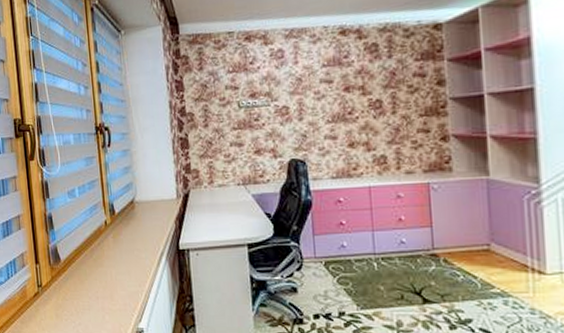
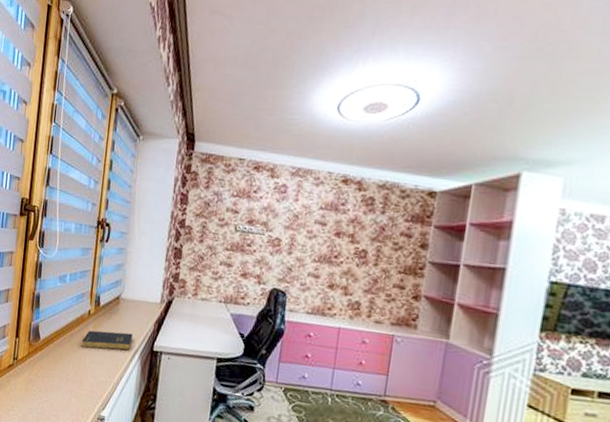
book: none [103,236,156,261] -> present [81,330,133,351]

